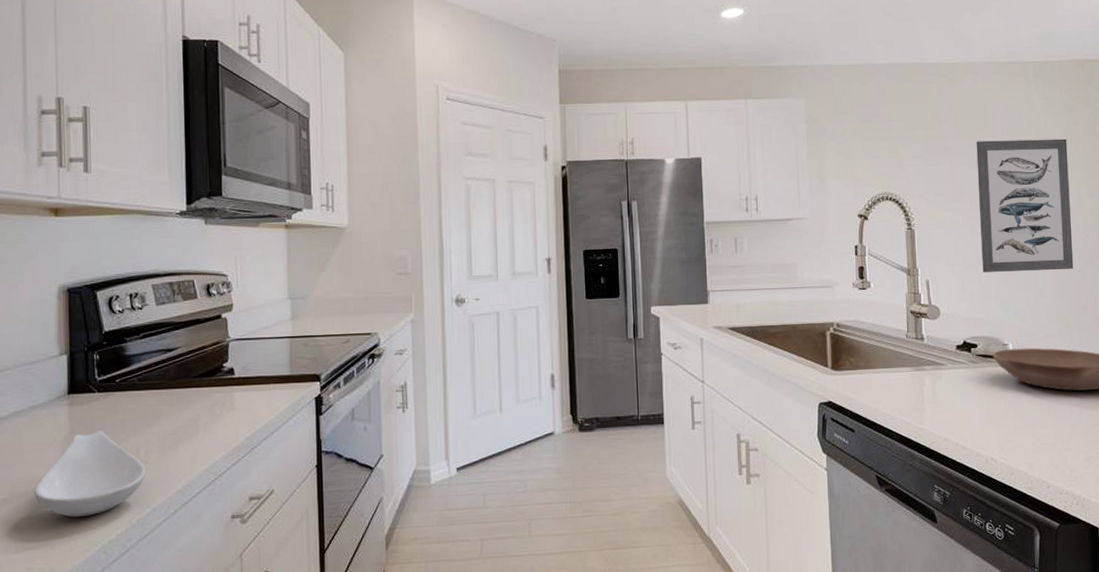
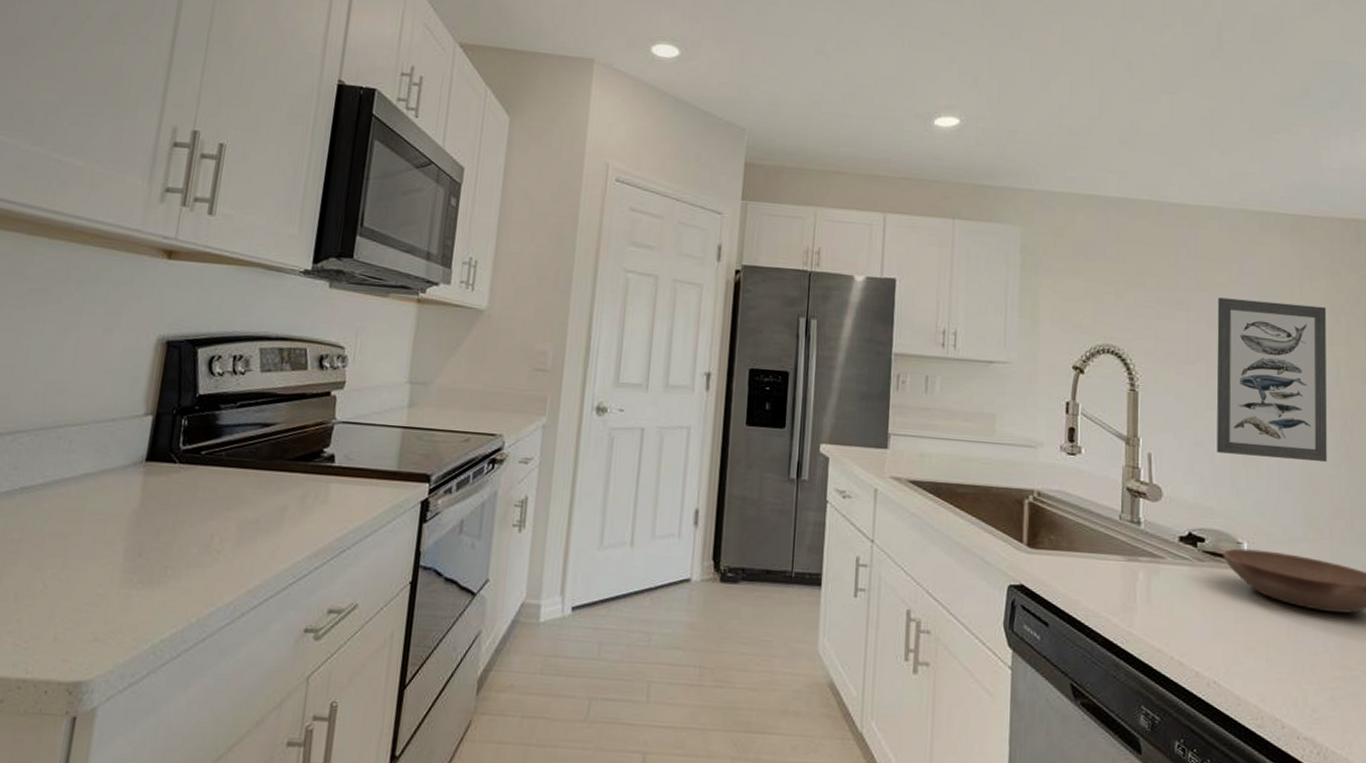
spoon rest: present [34,431,147,517] -> none [87,508,218,607]

